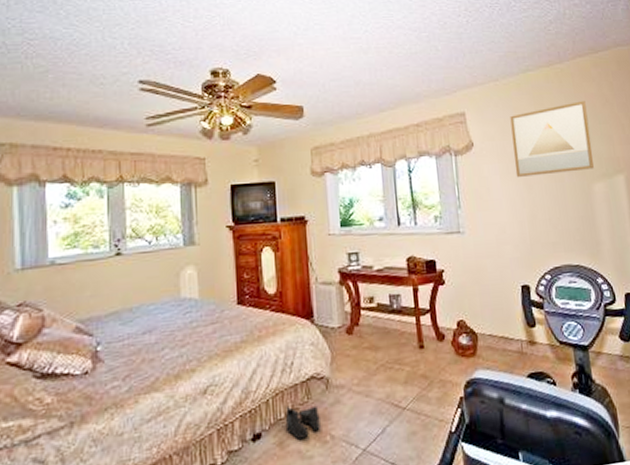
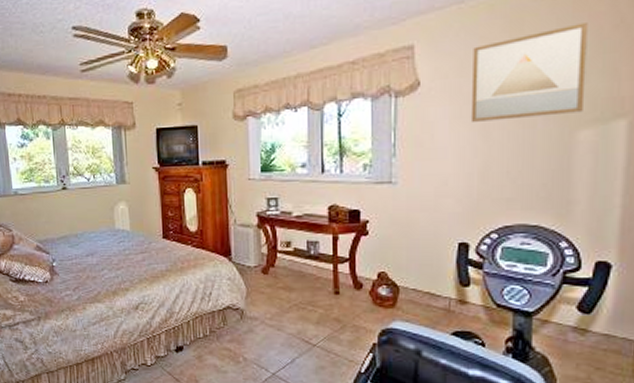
boots: present [285,405,320,440] -> none [203,328,234,356]

